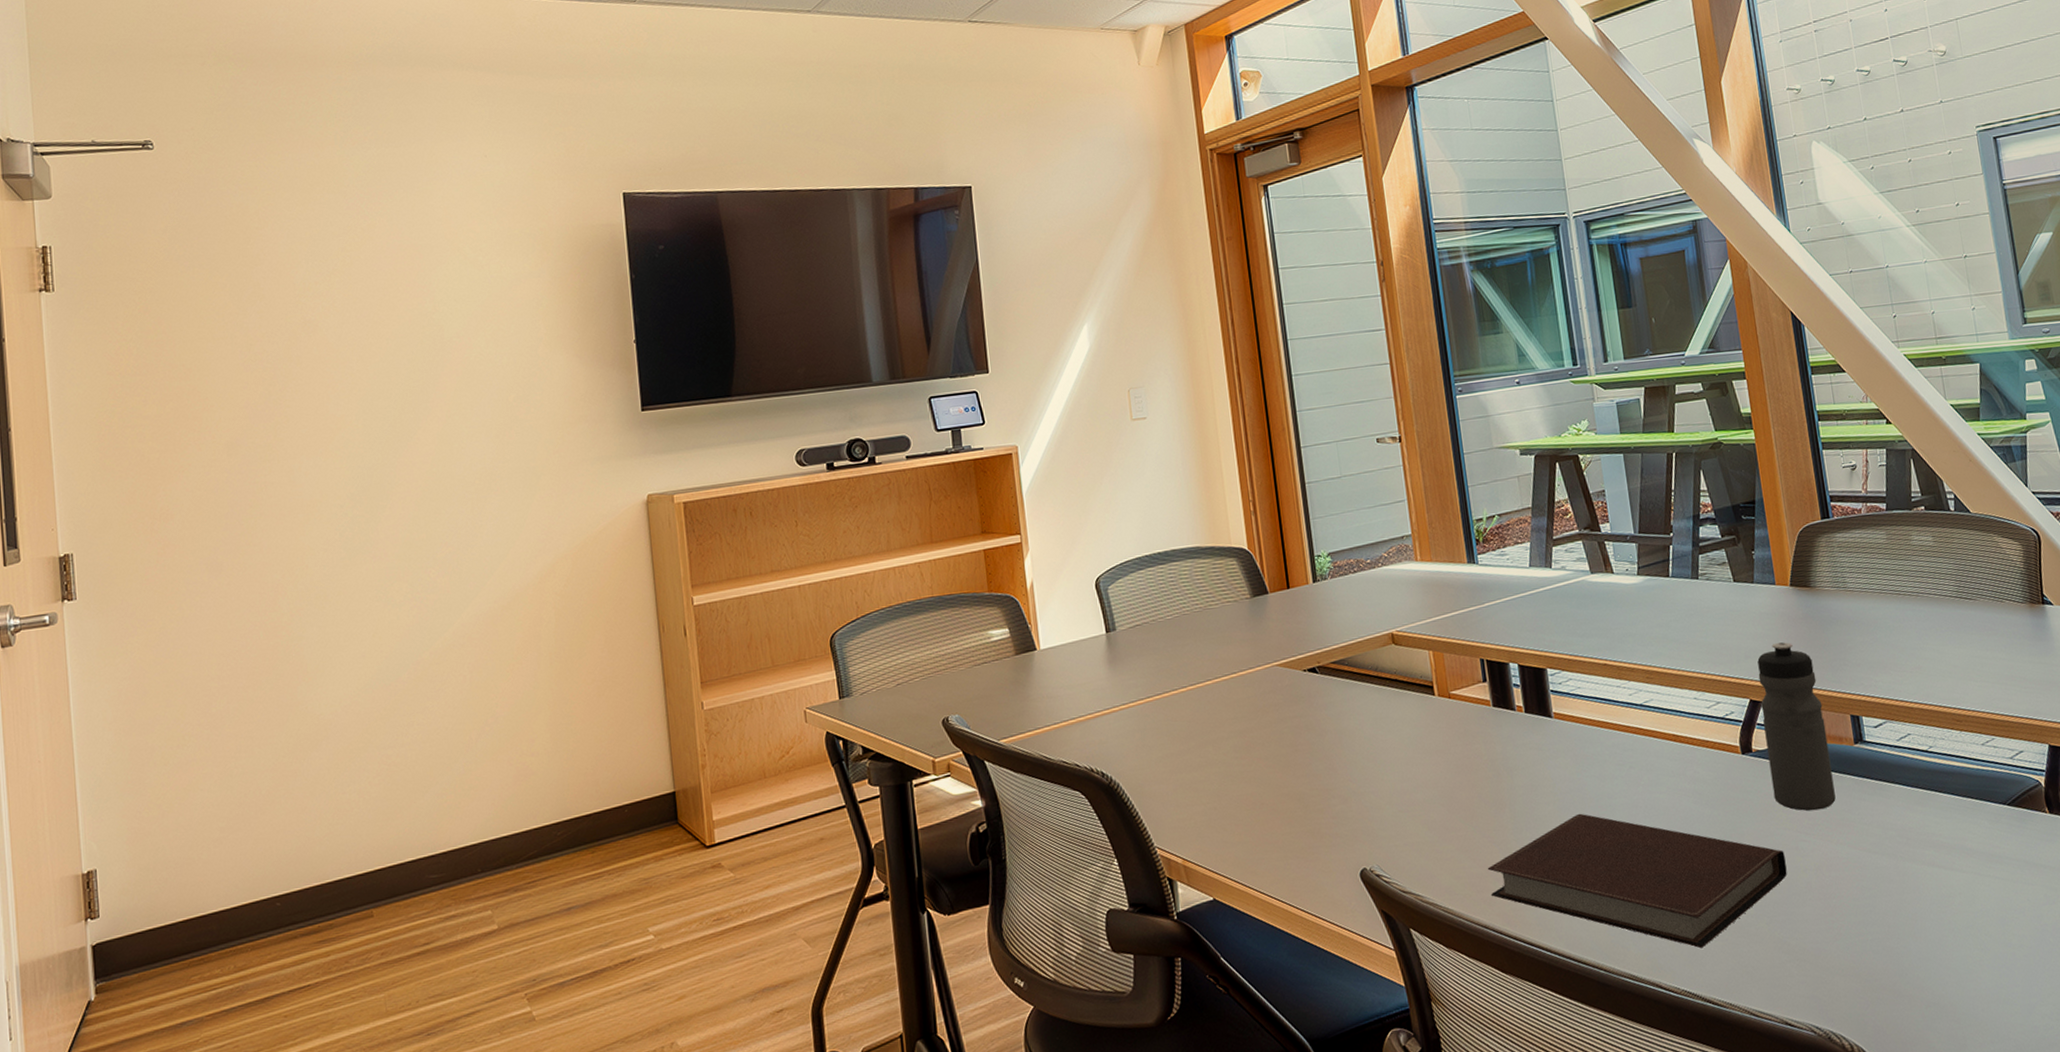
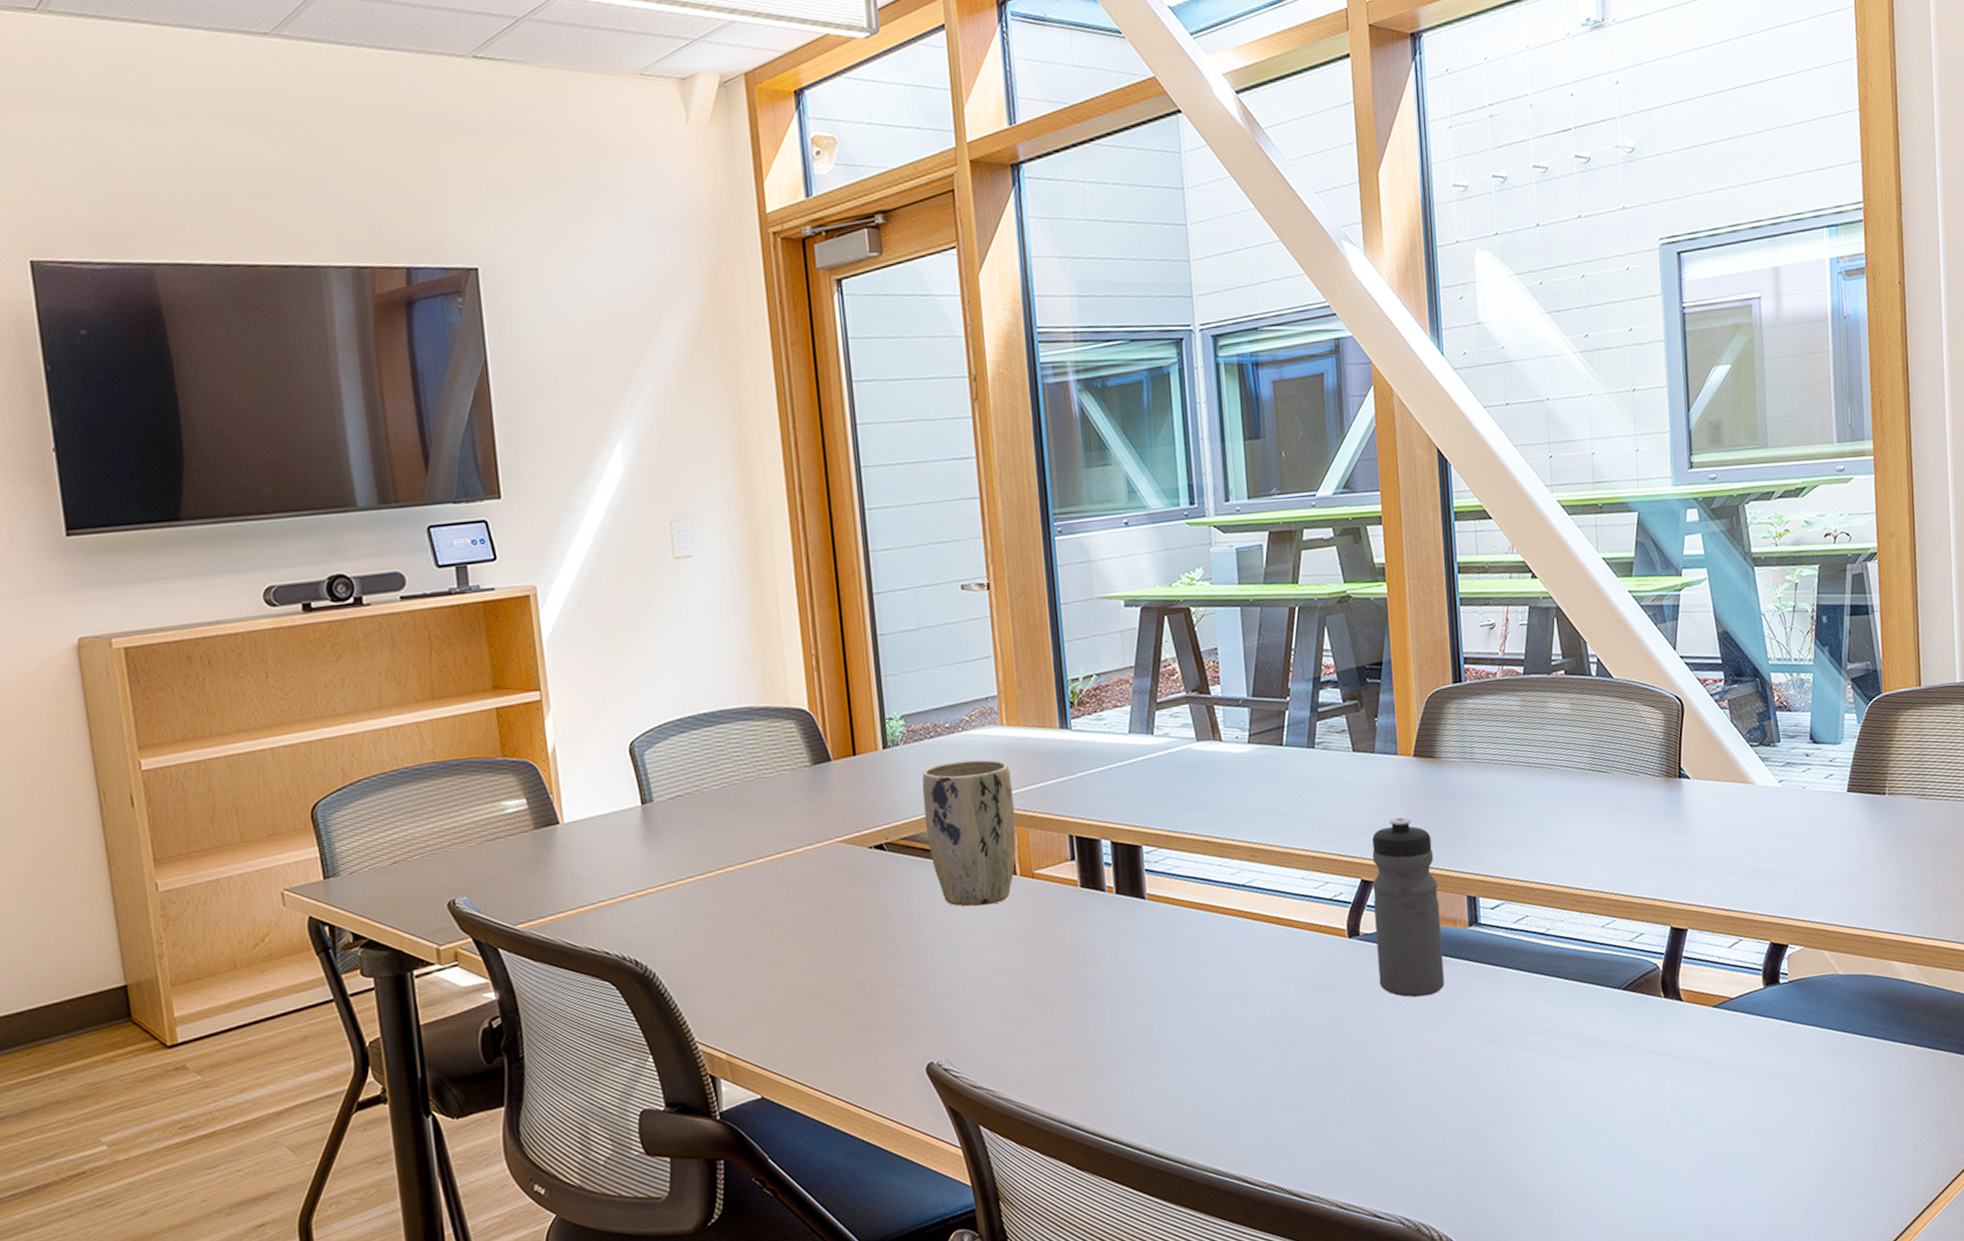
plant pot: none [1348,591,1434,725] -> present [922,759,1017,907]
notebook: present [1487,813,1787,949] -> none [1066,1001,1387,1141]

